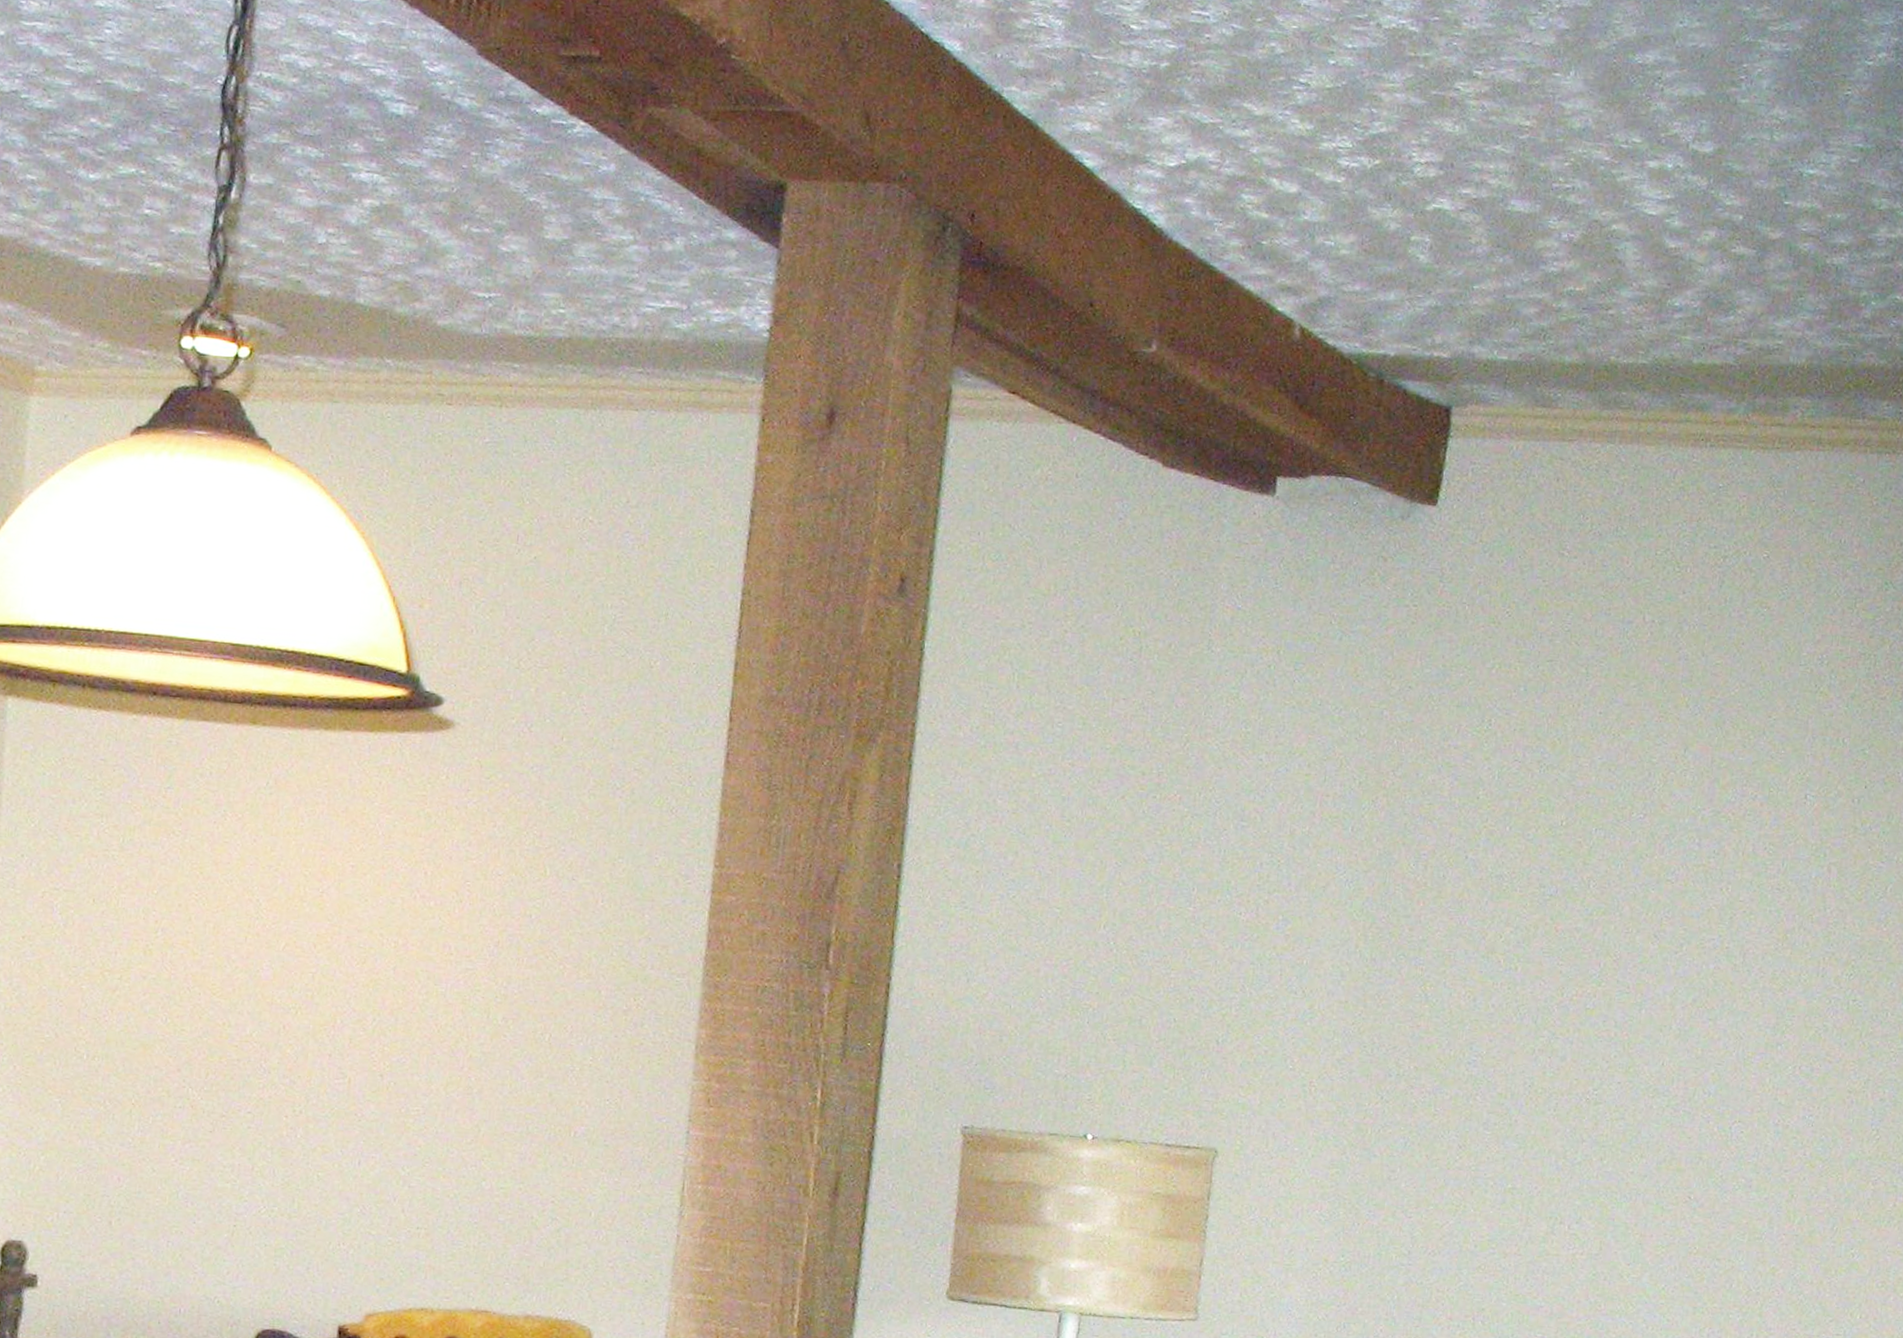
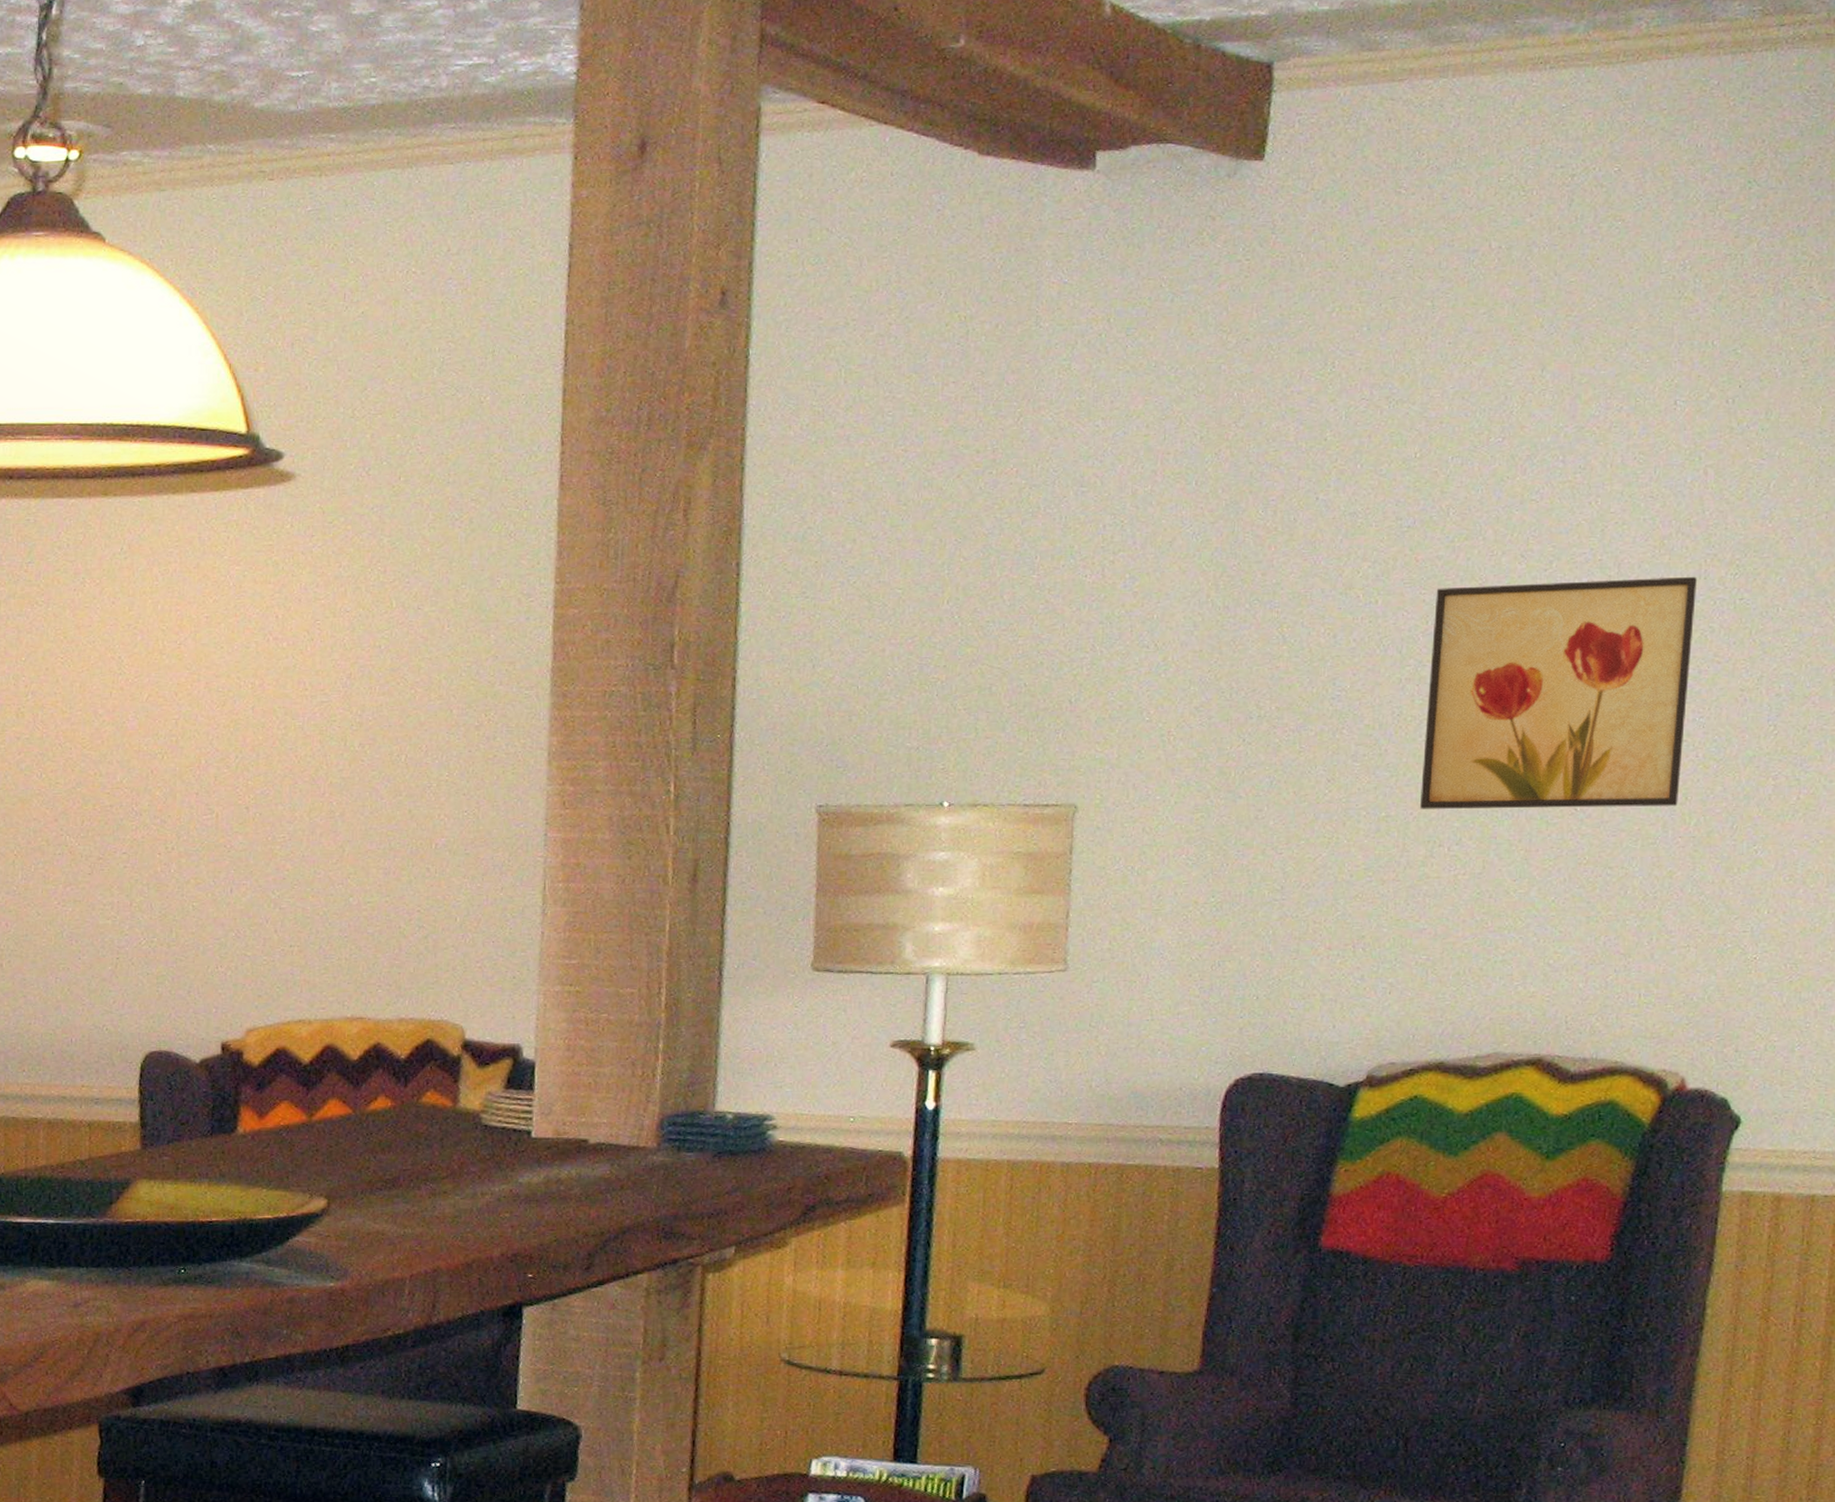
wall art: none [1545,960,1815,1203] -> present [1420,576,1697,809]

